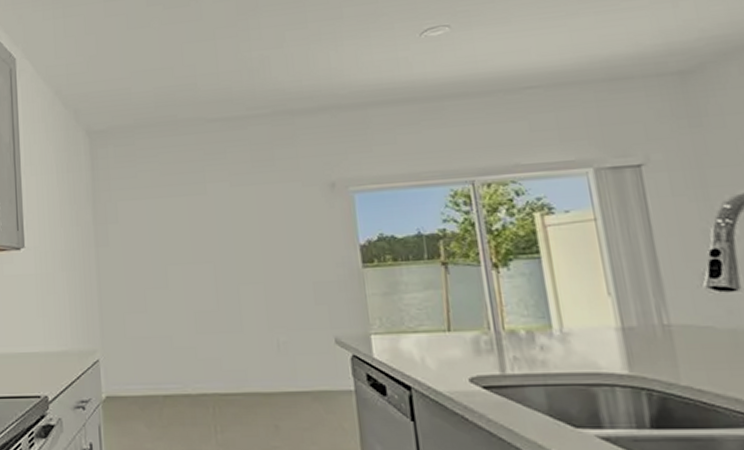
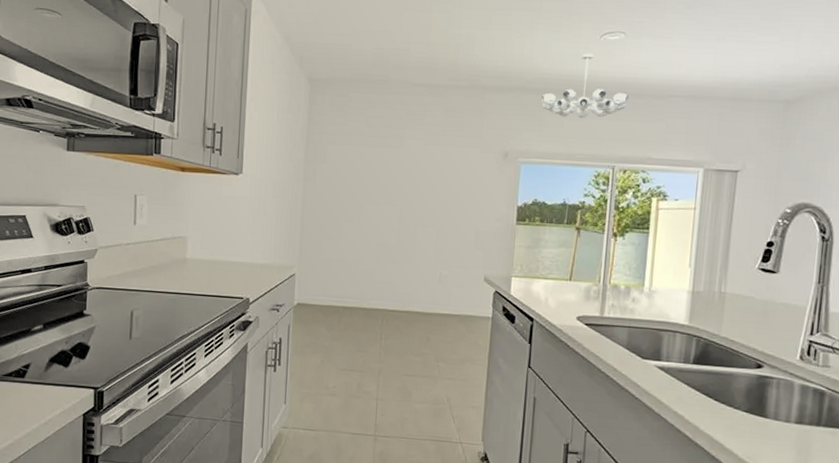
chandelier: none [363,54,474,132] -> present [541,53,629,118]

